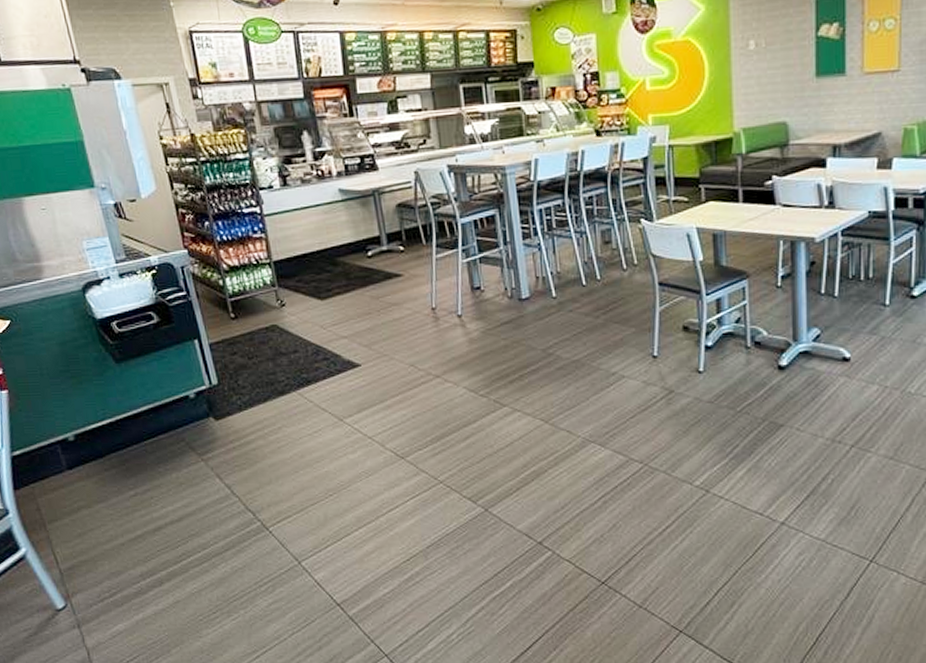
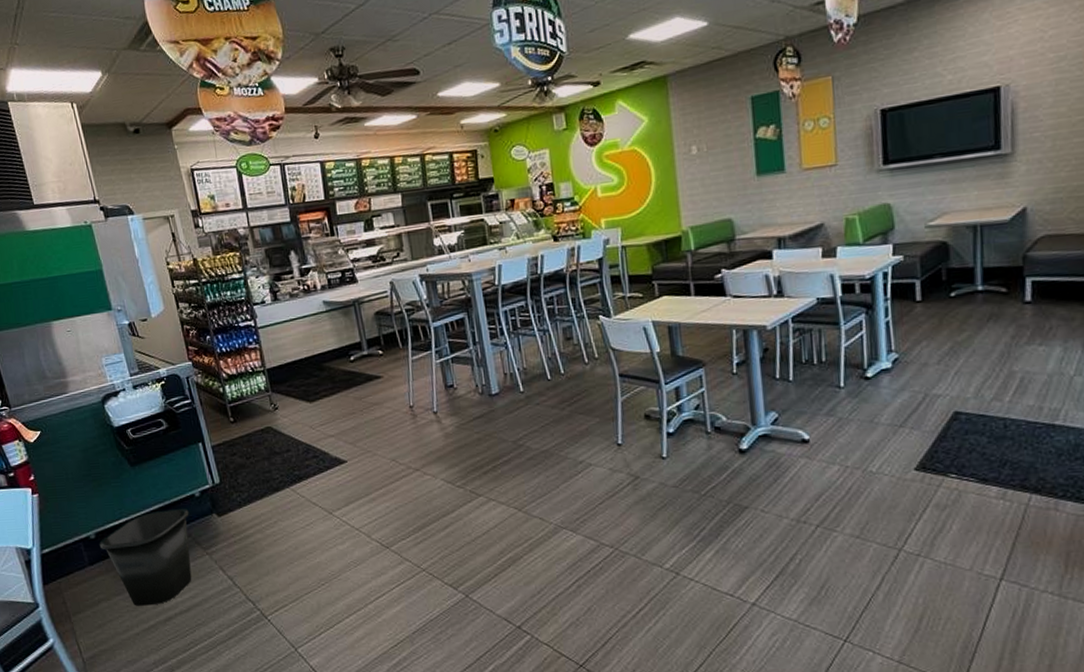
waste bin: none [78,410,185,514] -> present [99,508,192,606]

